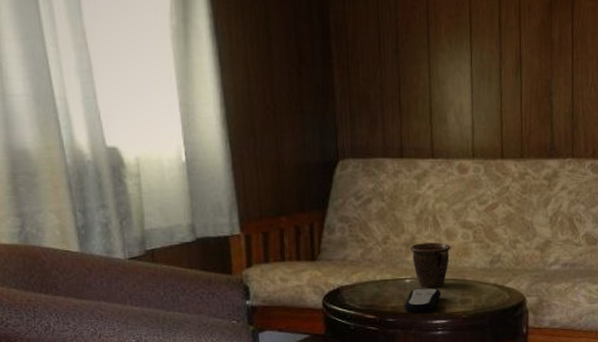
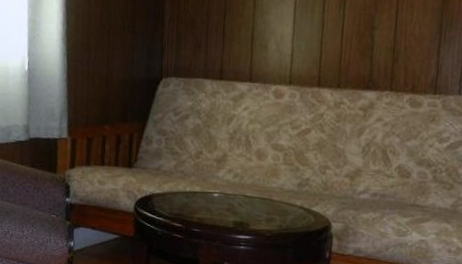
remote control: present [404,288,442,313] -> none [210,203,248,227]
mug: present [409,242,451,288] -> none [220,160,261,205]

